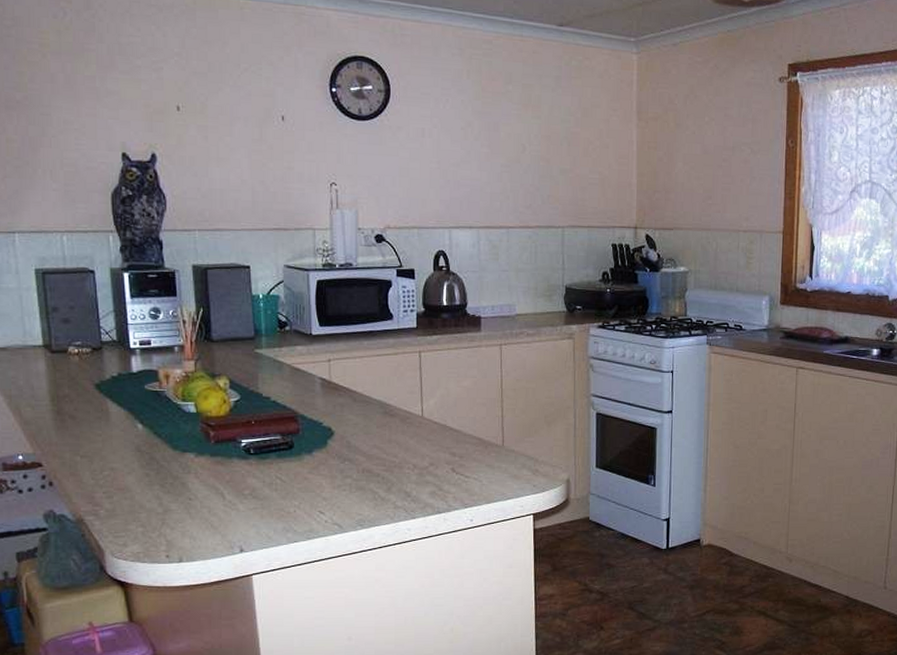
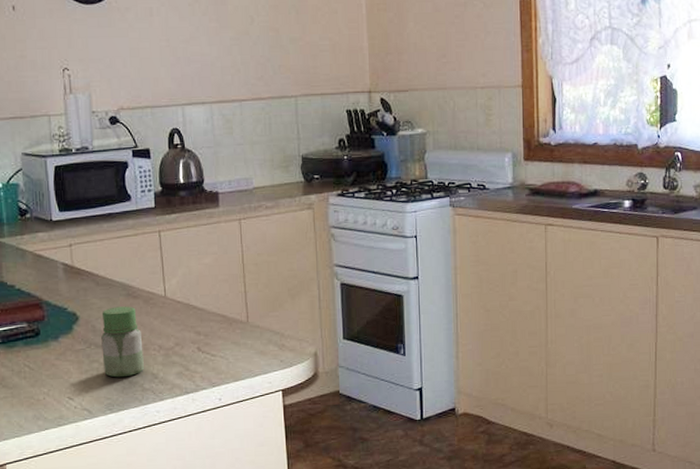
jar: none [356,424,397,494] -> present [101,306,144,378]

